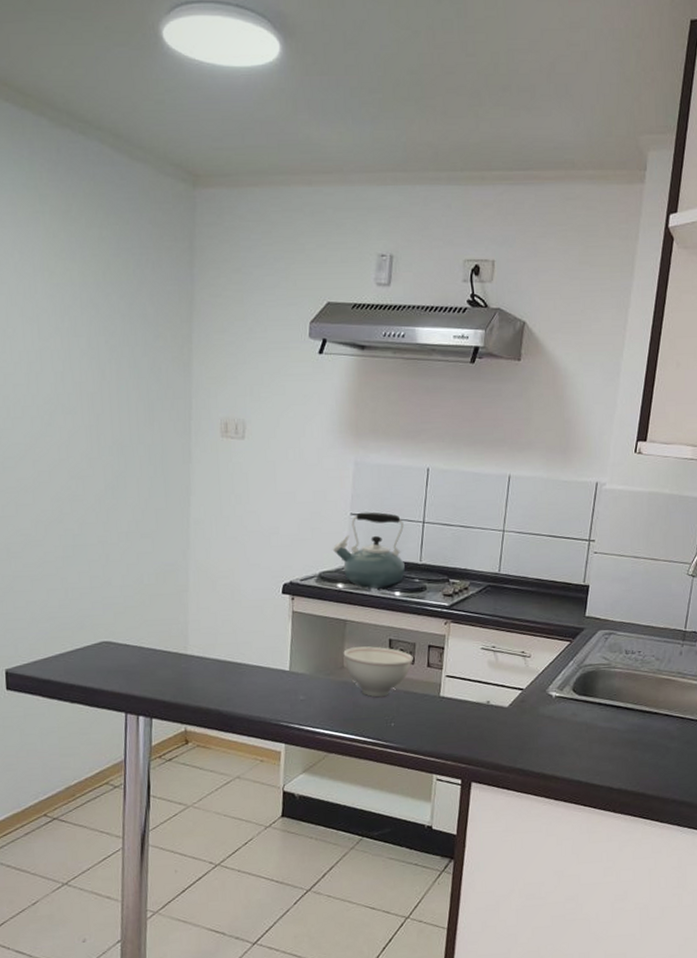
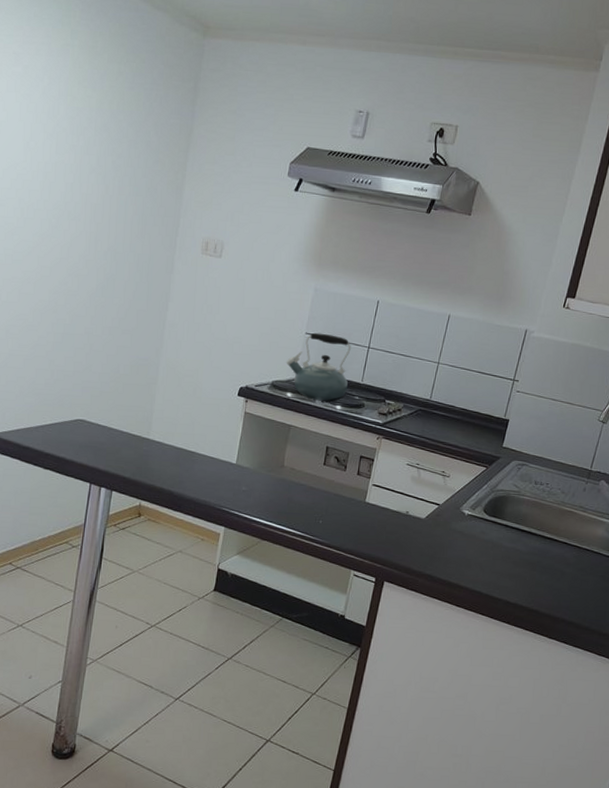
bowl: present [343,646,413,698] -> none [285,450,346,497]

